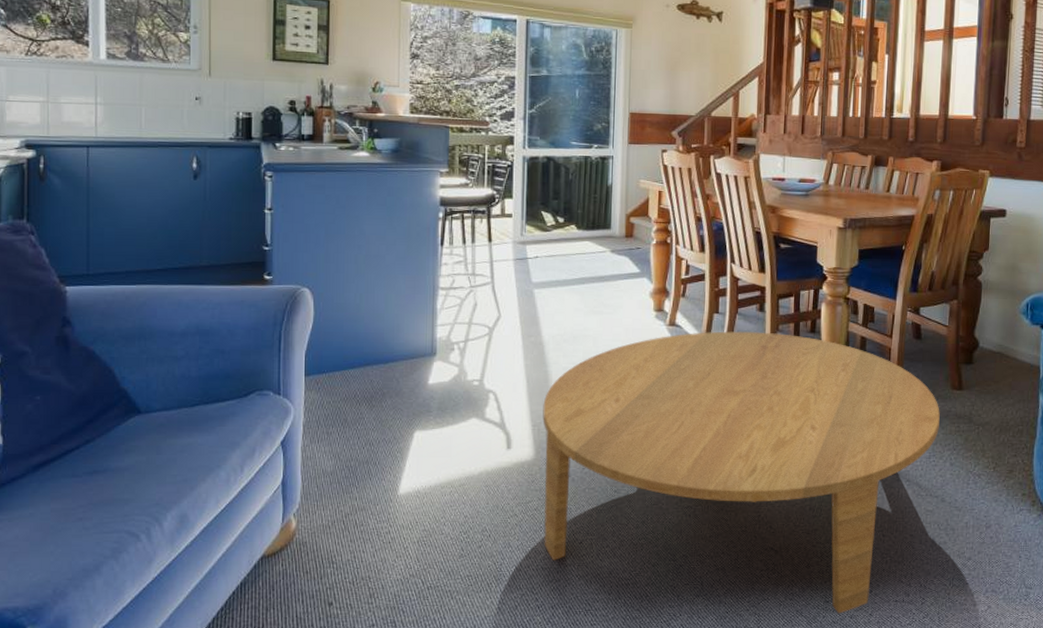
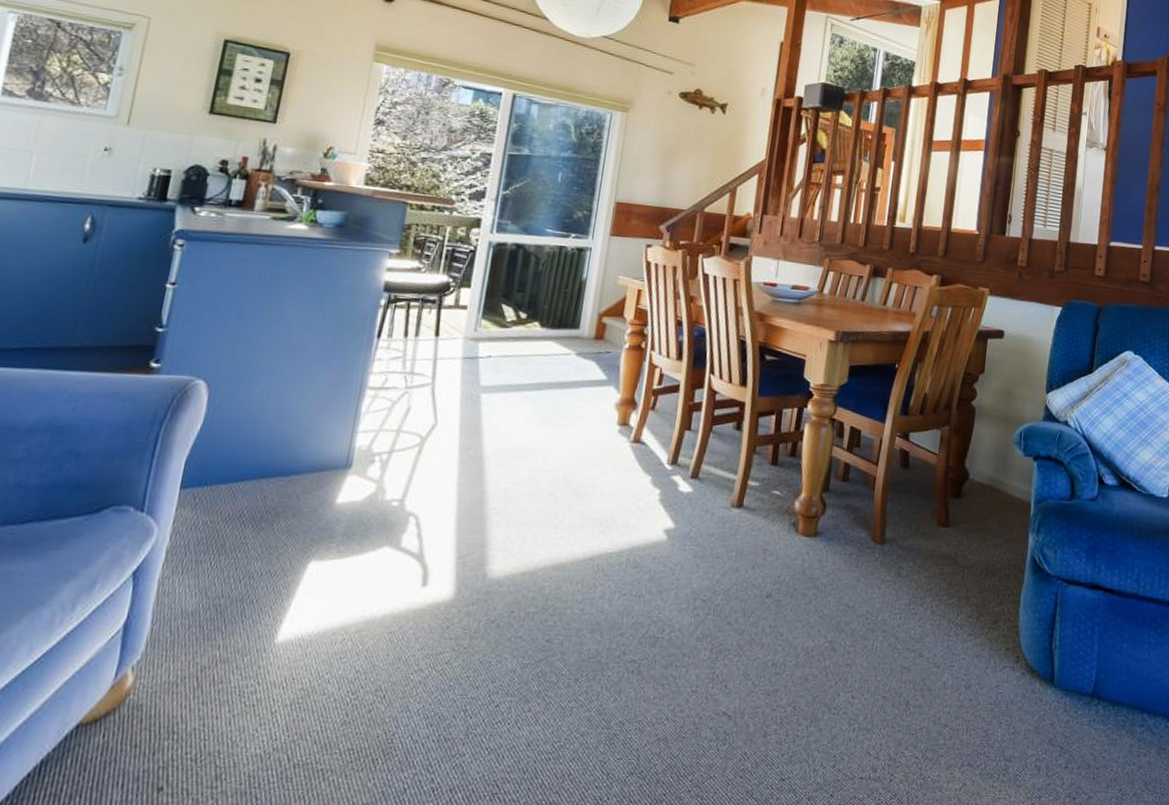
coffee table: present [543,331,940,614] -> none [451,450,924,795]

